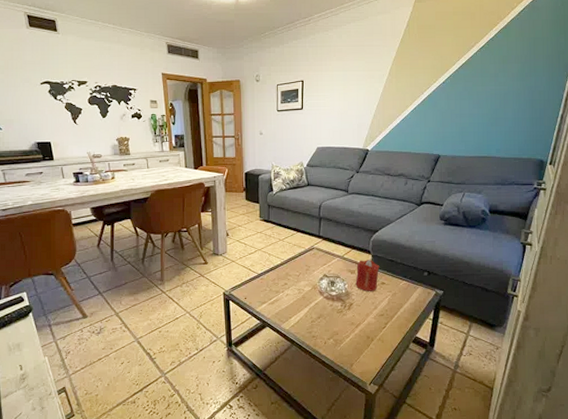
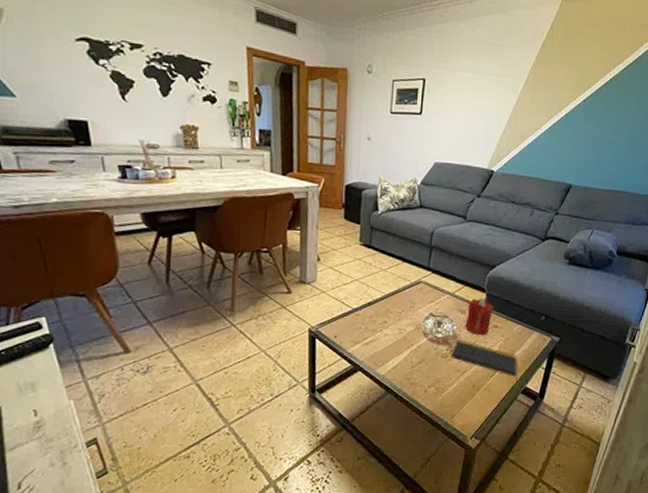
notepad: none [345,296,407,330] -> present [450,339,517,380]

